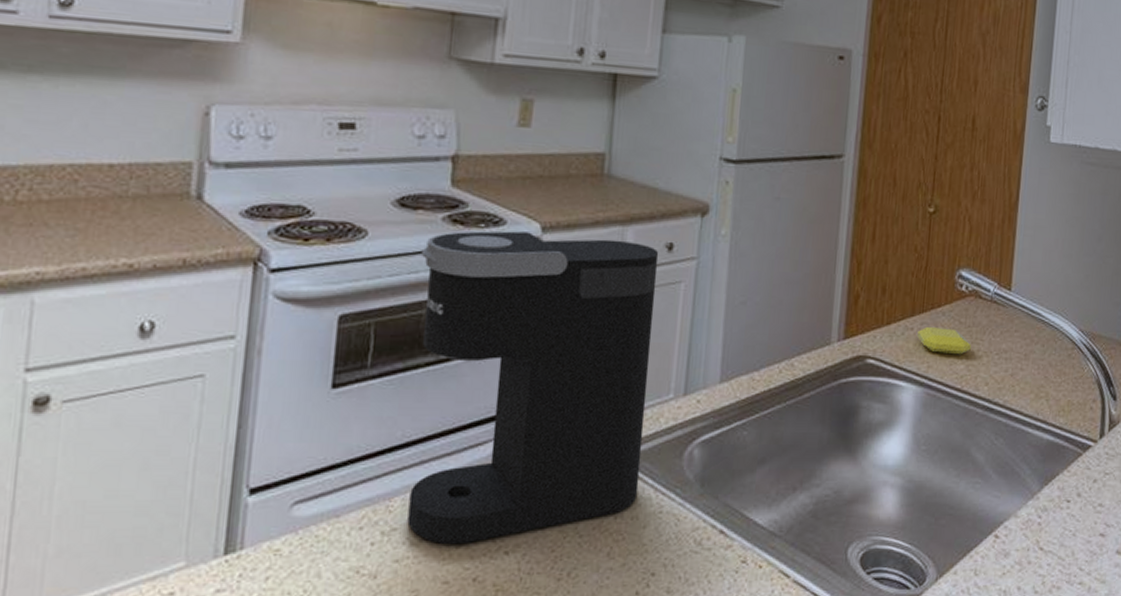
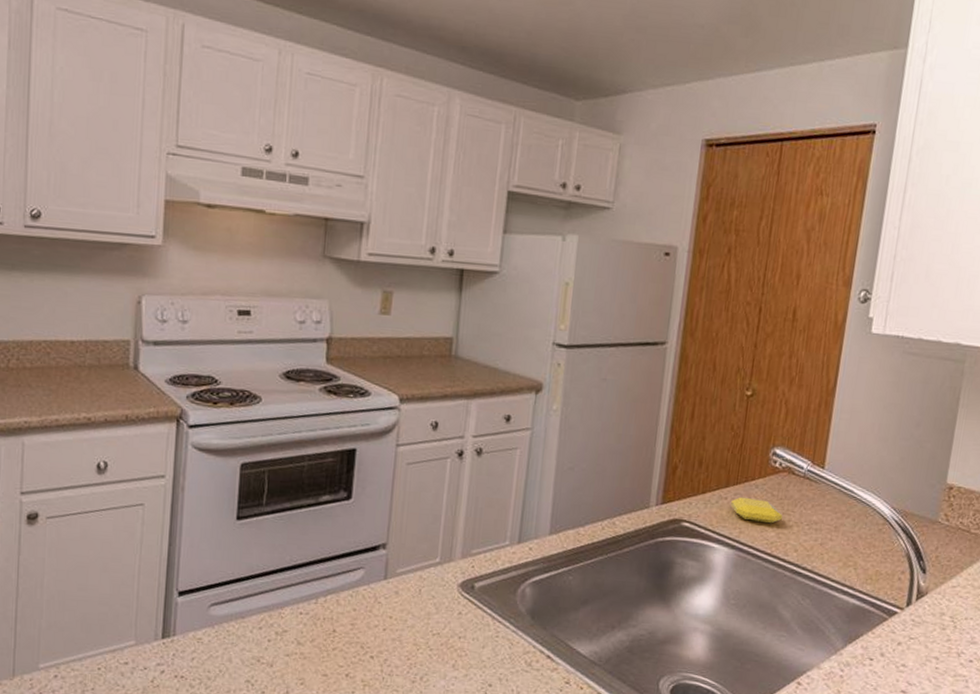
coffee maker: present [407,230,659,545] -> none [295,400,498,648]

